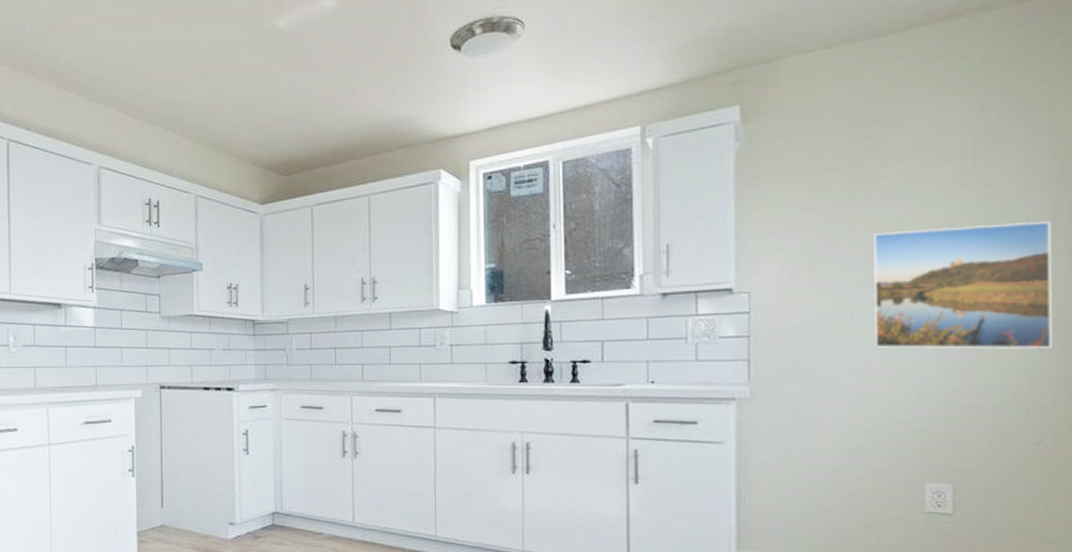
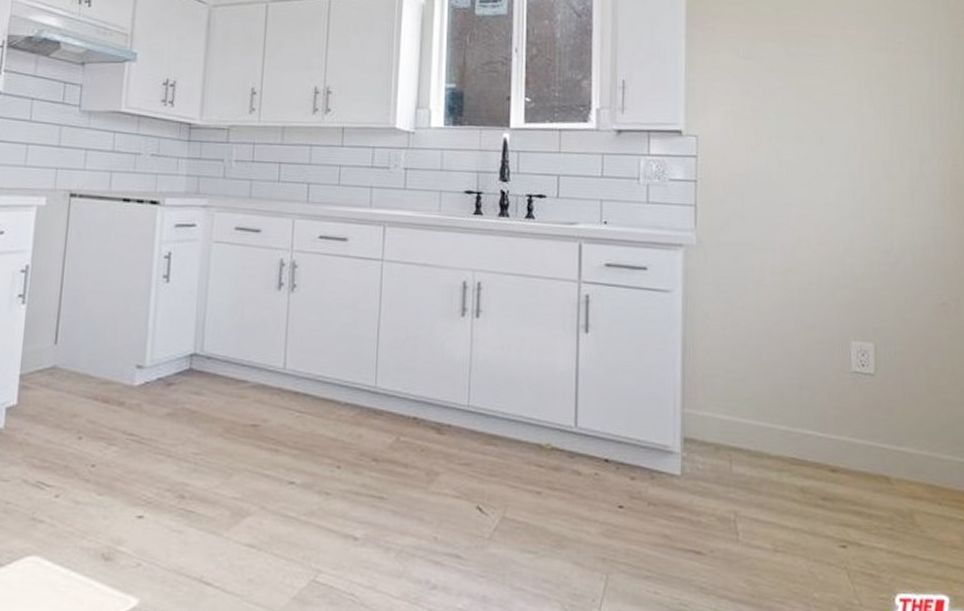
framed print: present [872,220,1052,349] -> none [804,87,952,211]

